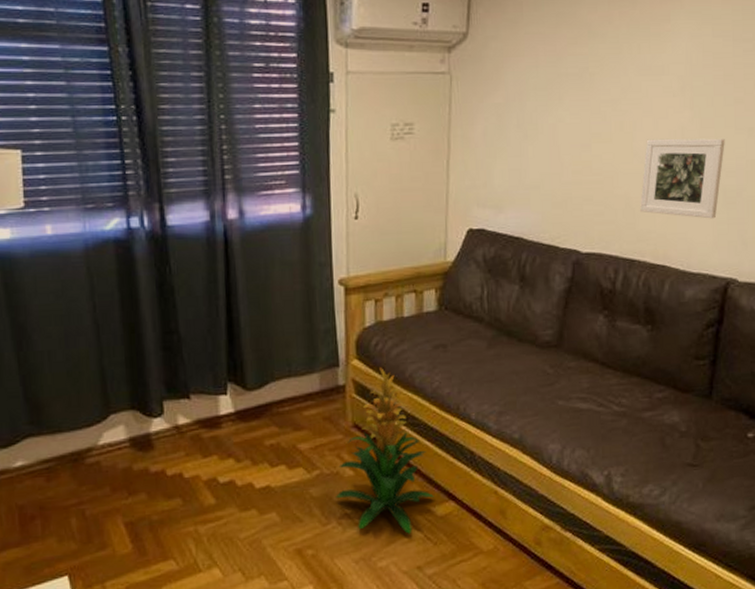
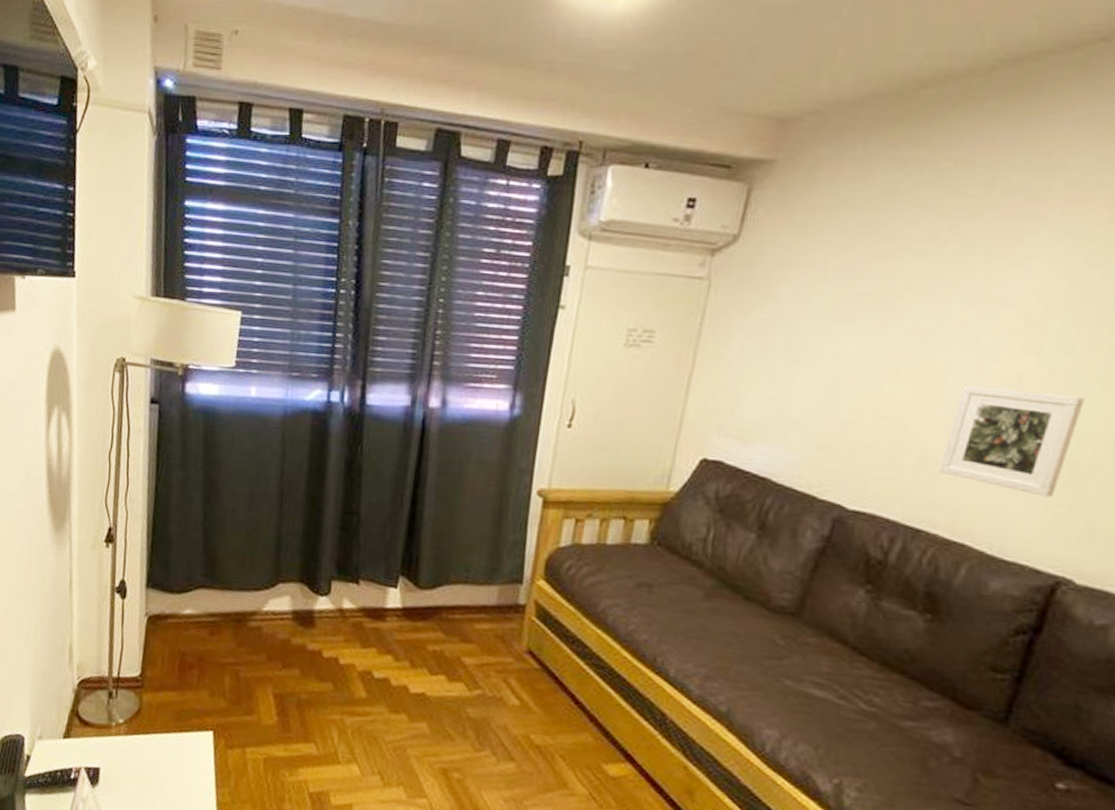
indoor plant: present [336,366,434,534] -> none [495,593,608,787]

